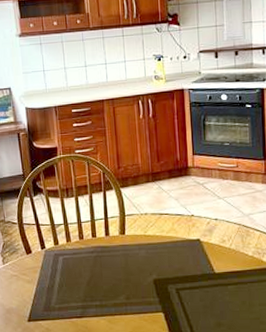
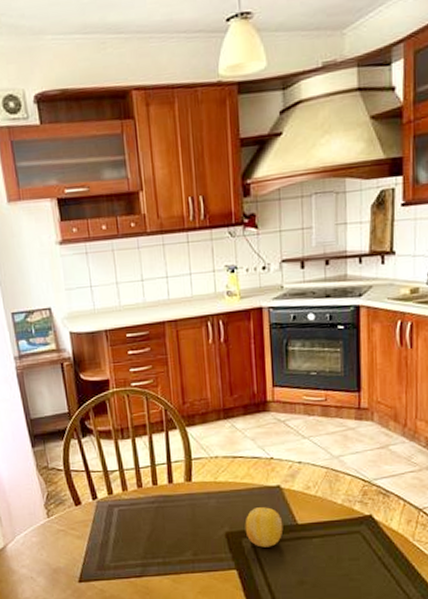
fruit: none [170,258,203,293] -> present [245,507,283,548]

